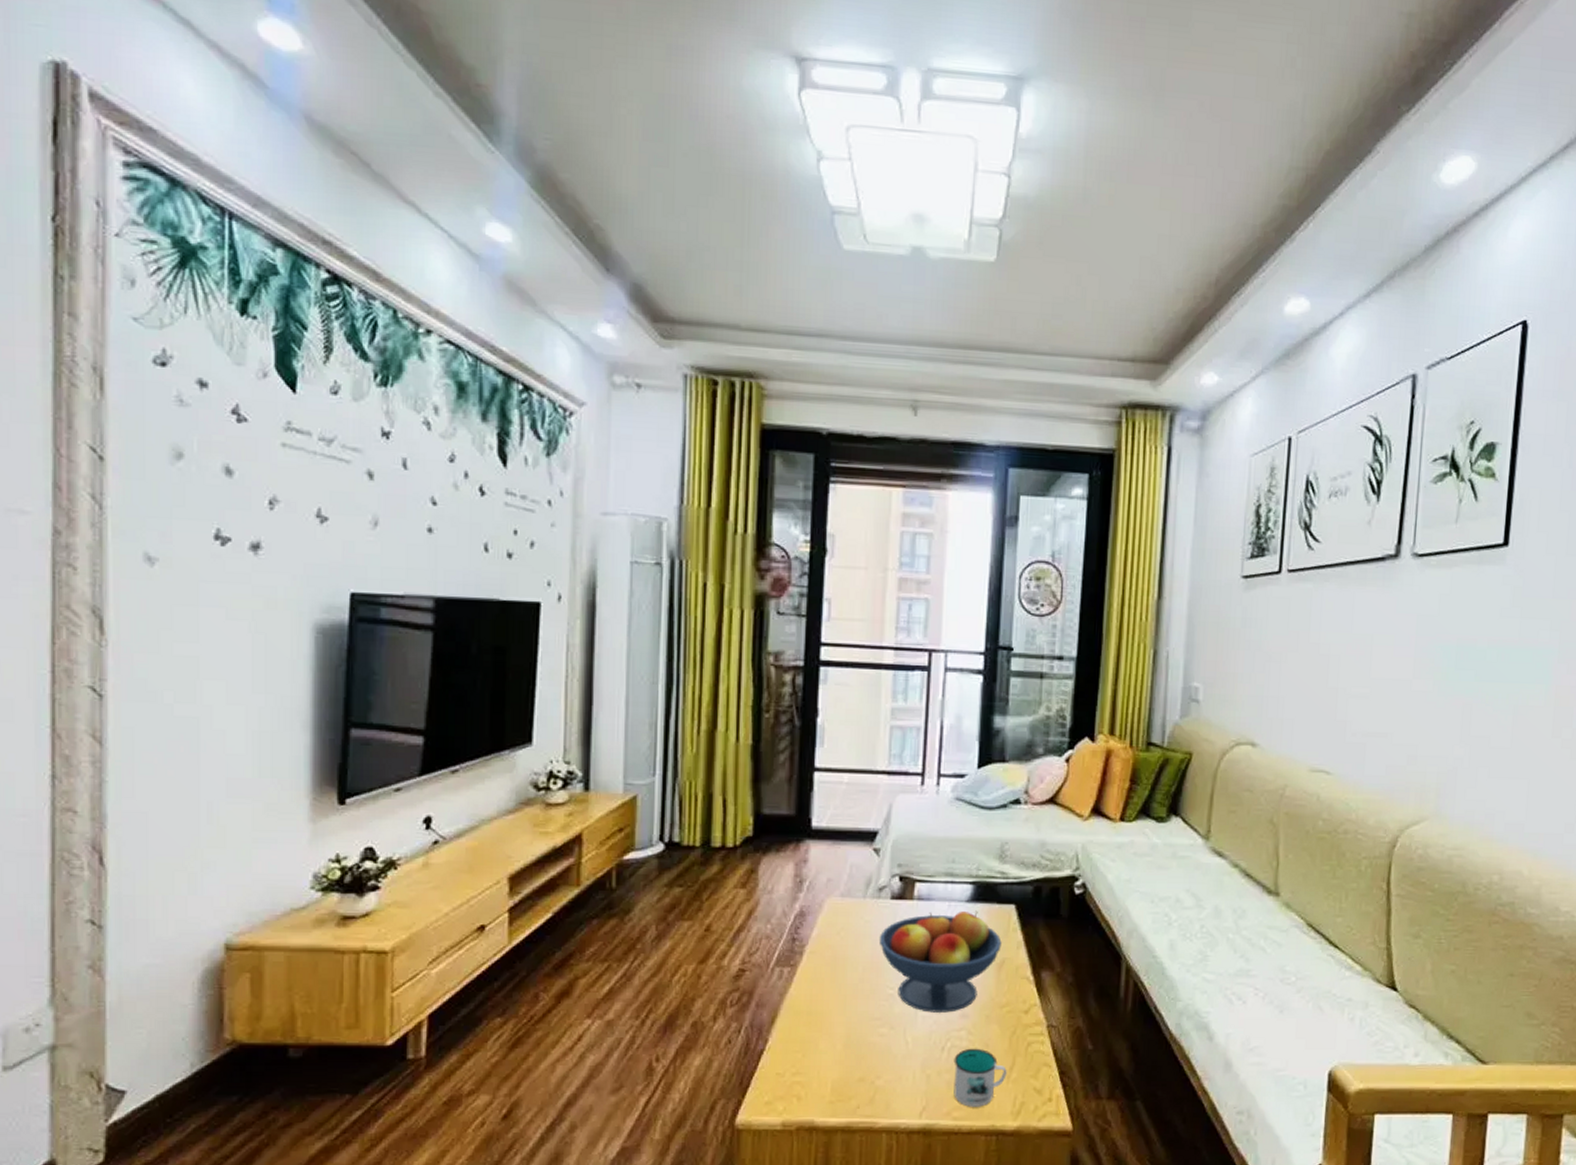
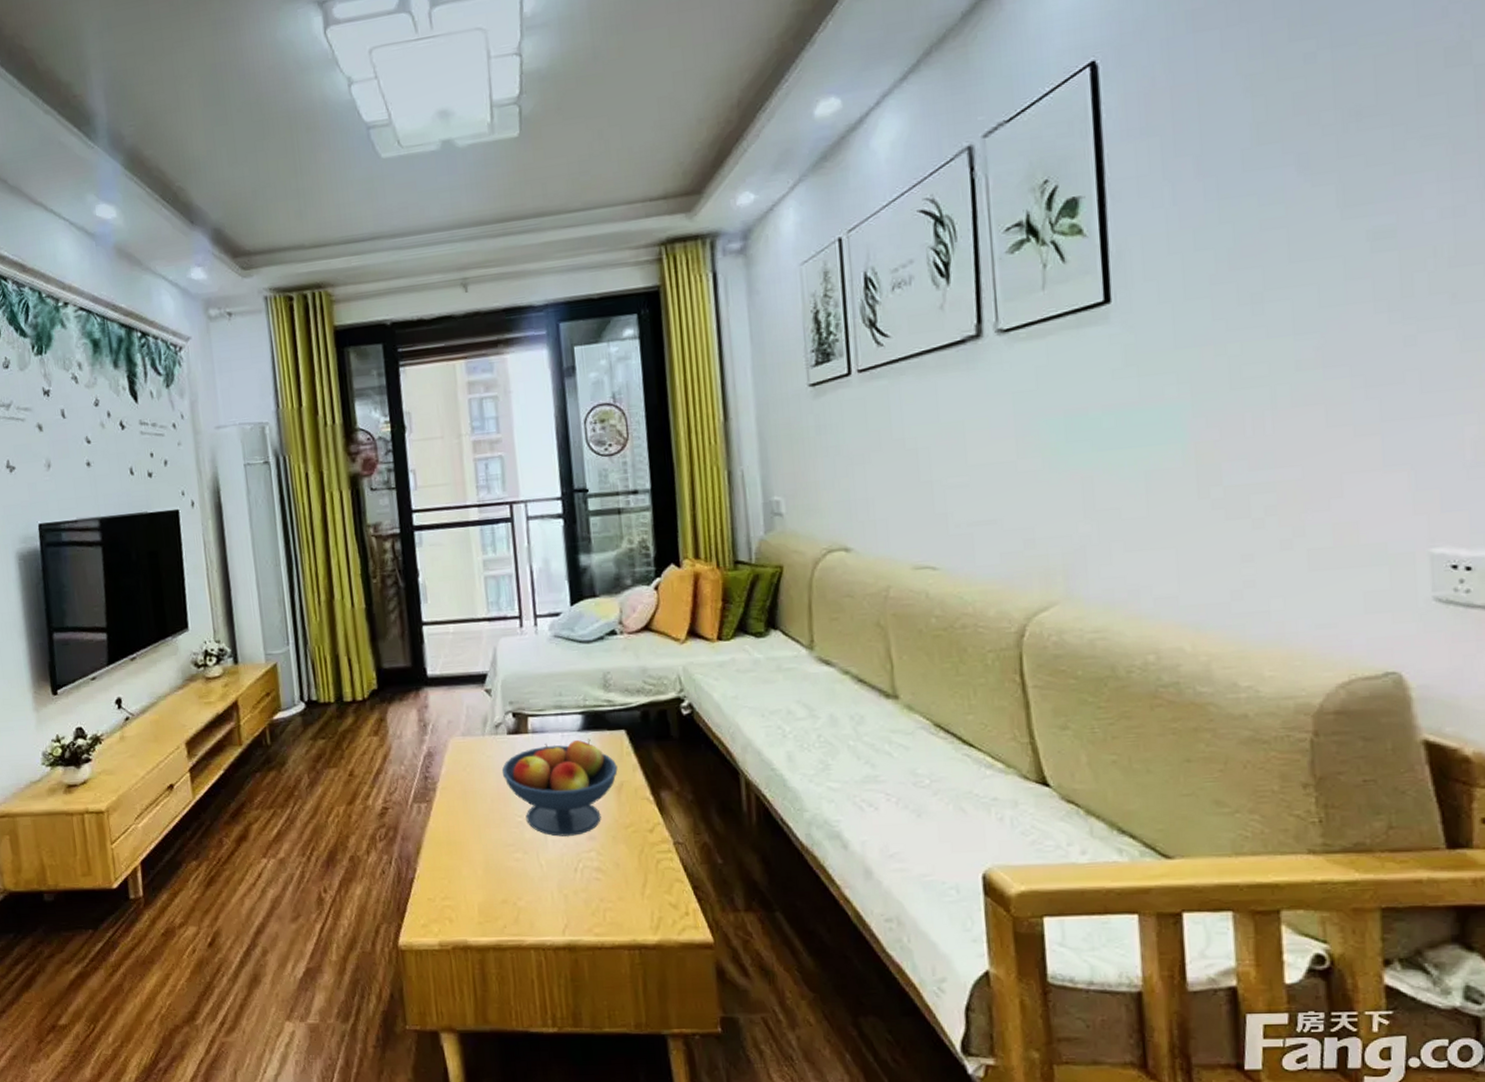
mug: present [953,1048,1007,1107] -> none [587,867,641,923]

